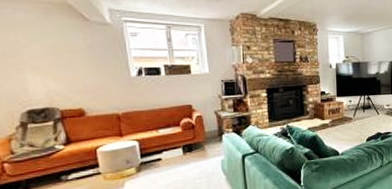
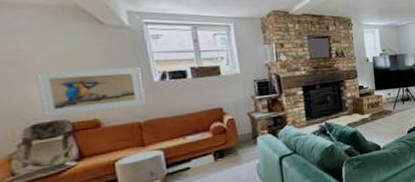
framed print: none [30,61,124,104] -> present [34,66,145,117]

